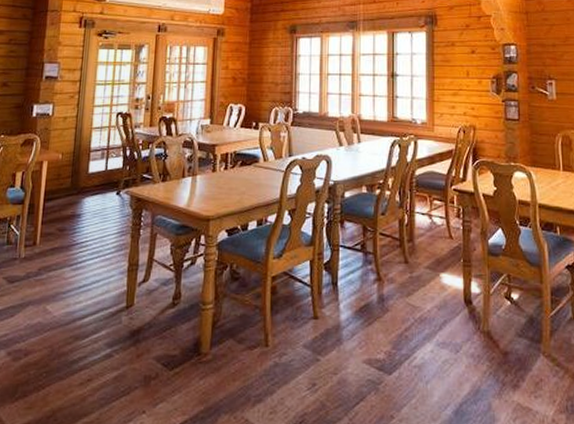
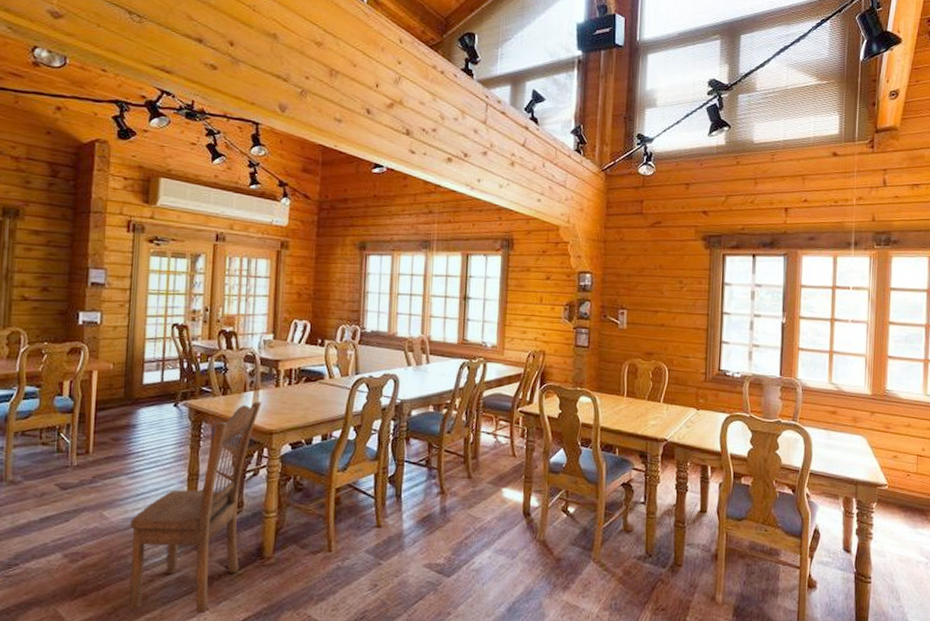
dining chair: none [66,187,200,417] -> present [128,401,262,614]

